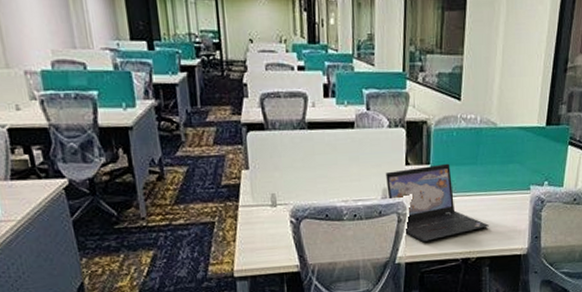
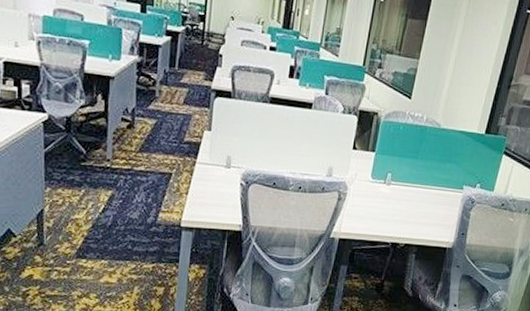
laptop: present [386,163,489,242] -> none [332,152,421,222]

